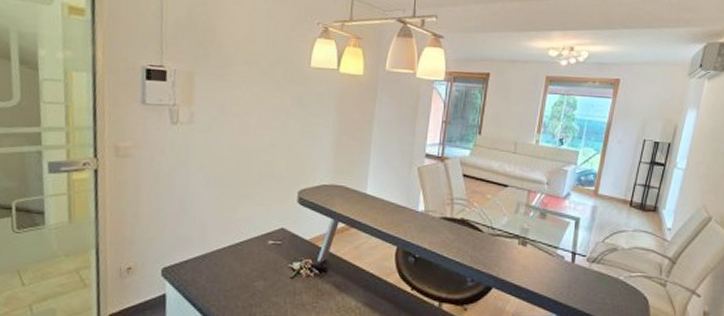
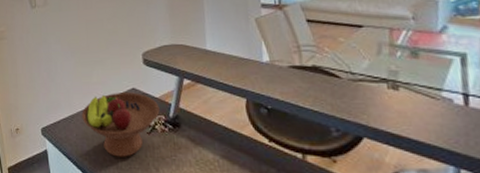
fruit bowl: none [216,232,308,304] -> present [82,92,160,157]

